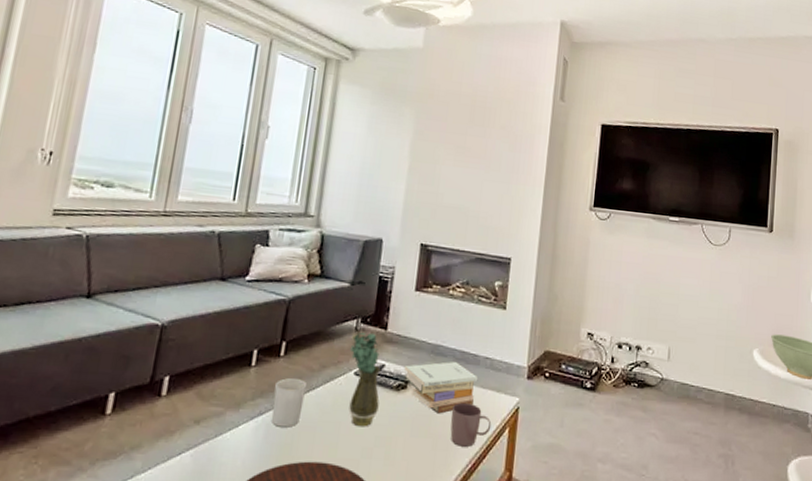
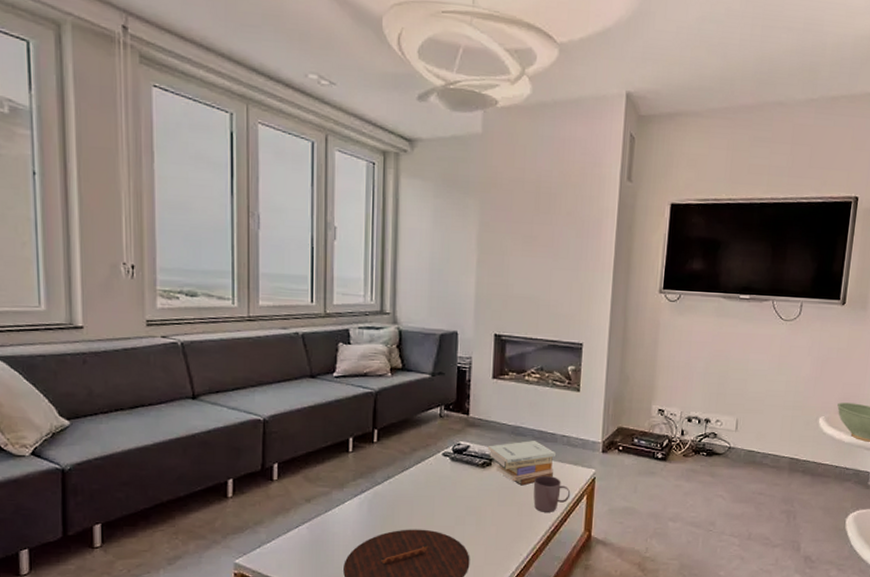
candle holder: present [271,377,308,428] -> none [371,460,401,502]
vase: present [348,330,381,427] -> none [436,416,467,499]

